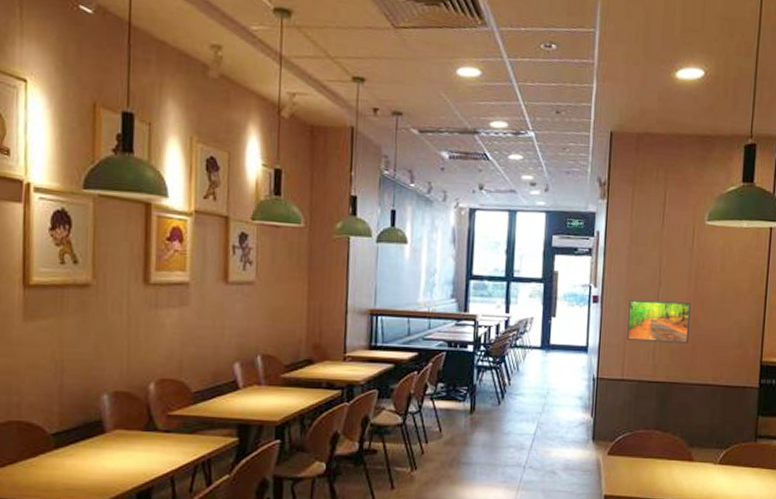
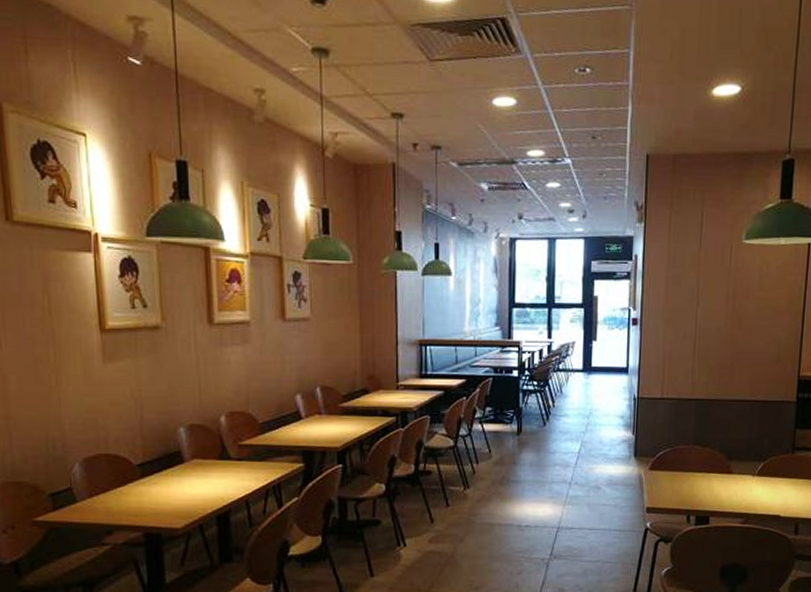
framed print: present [627,299,691,344] -> none [666,320,729,362]

